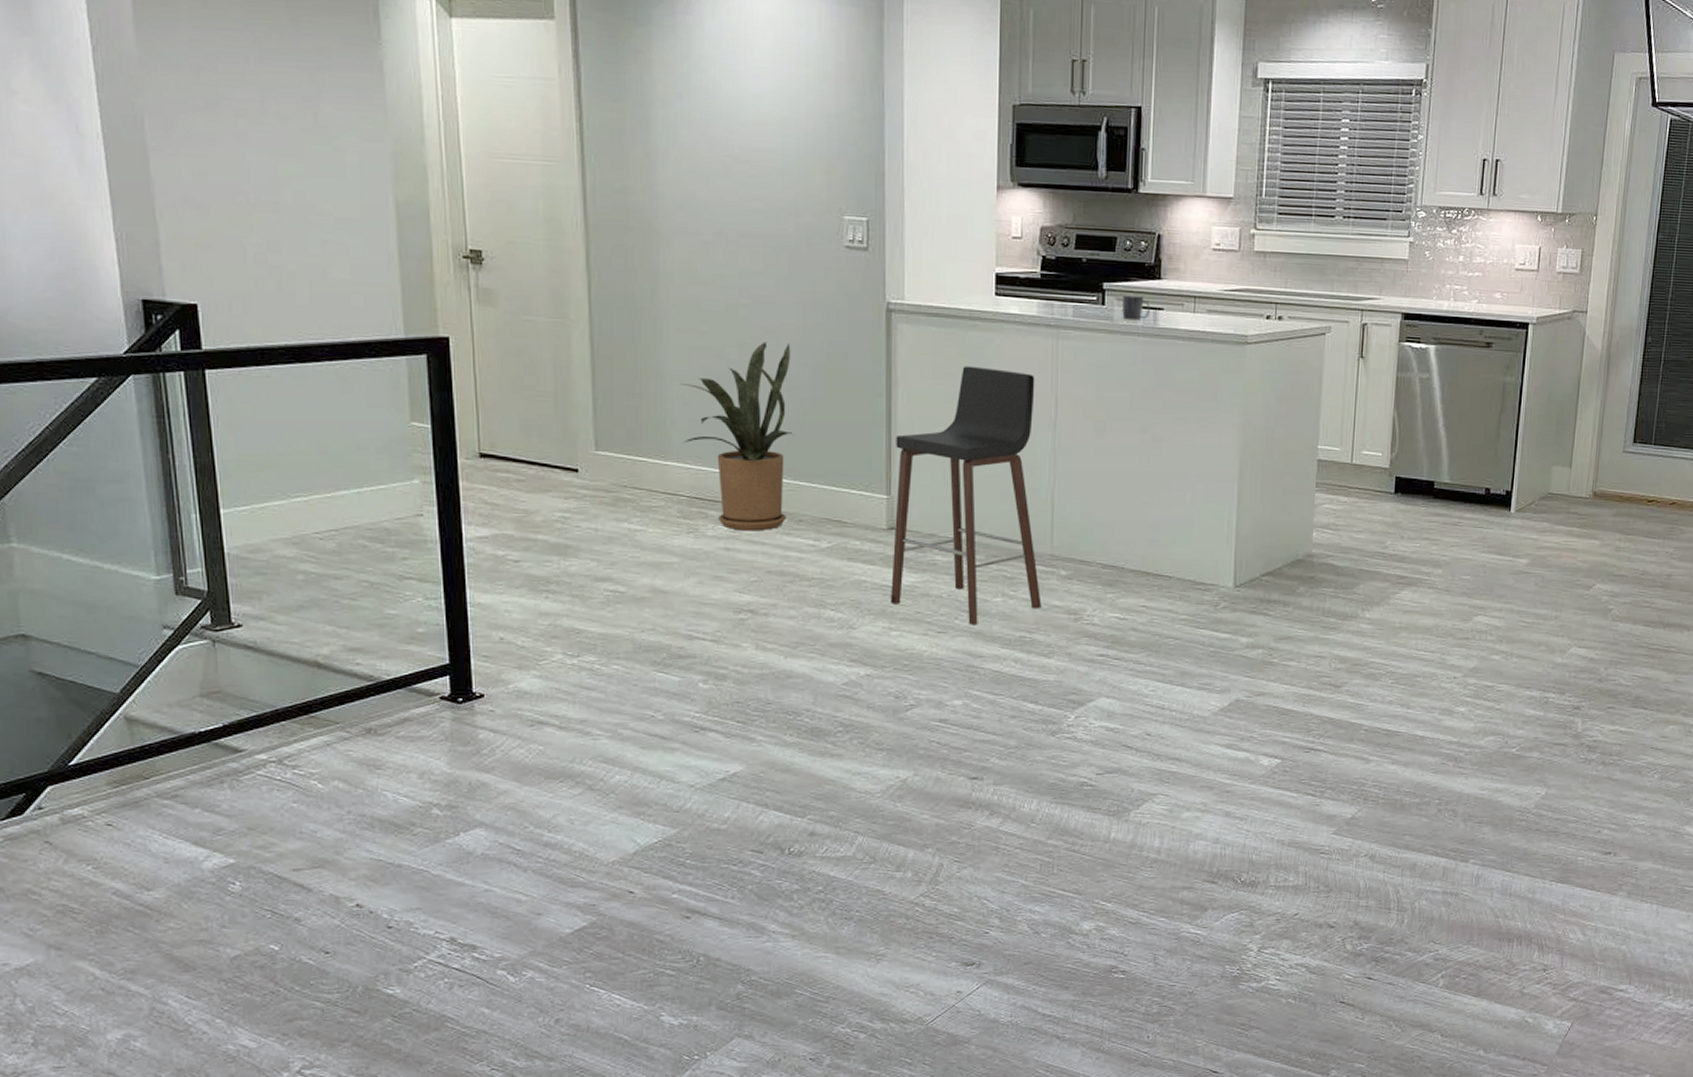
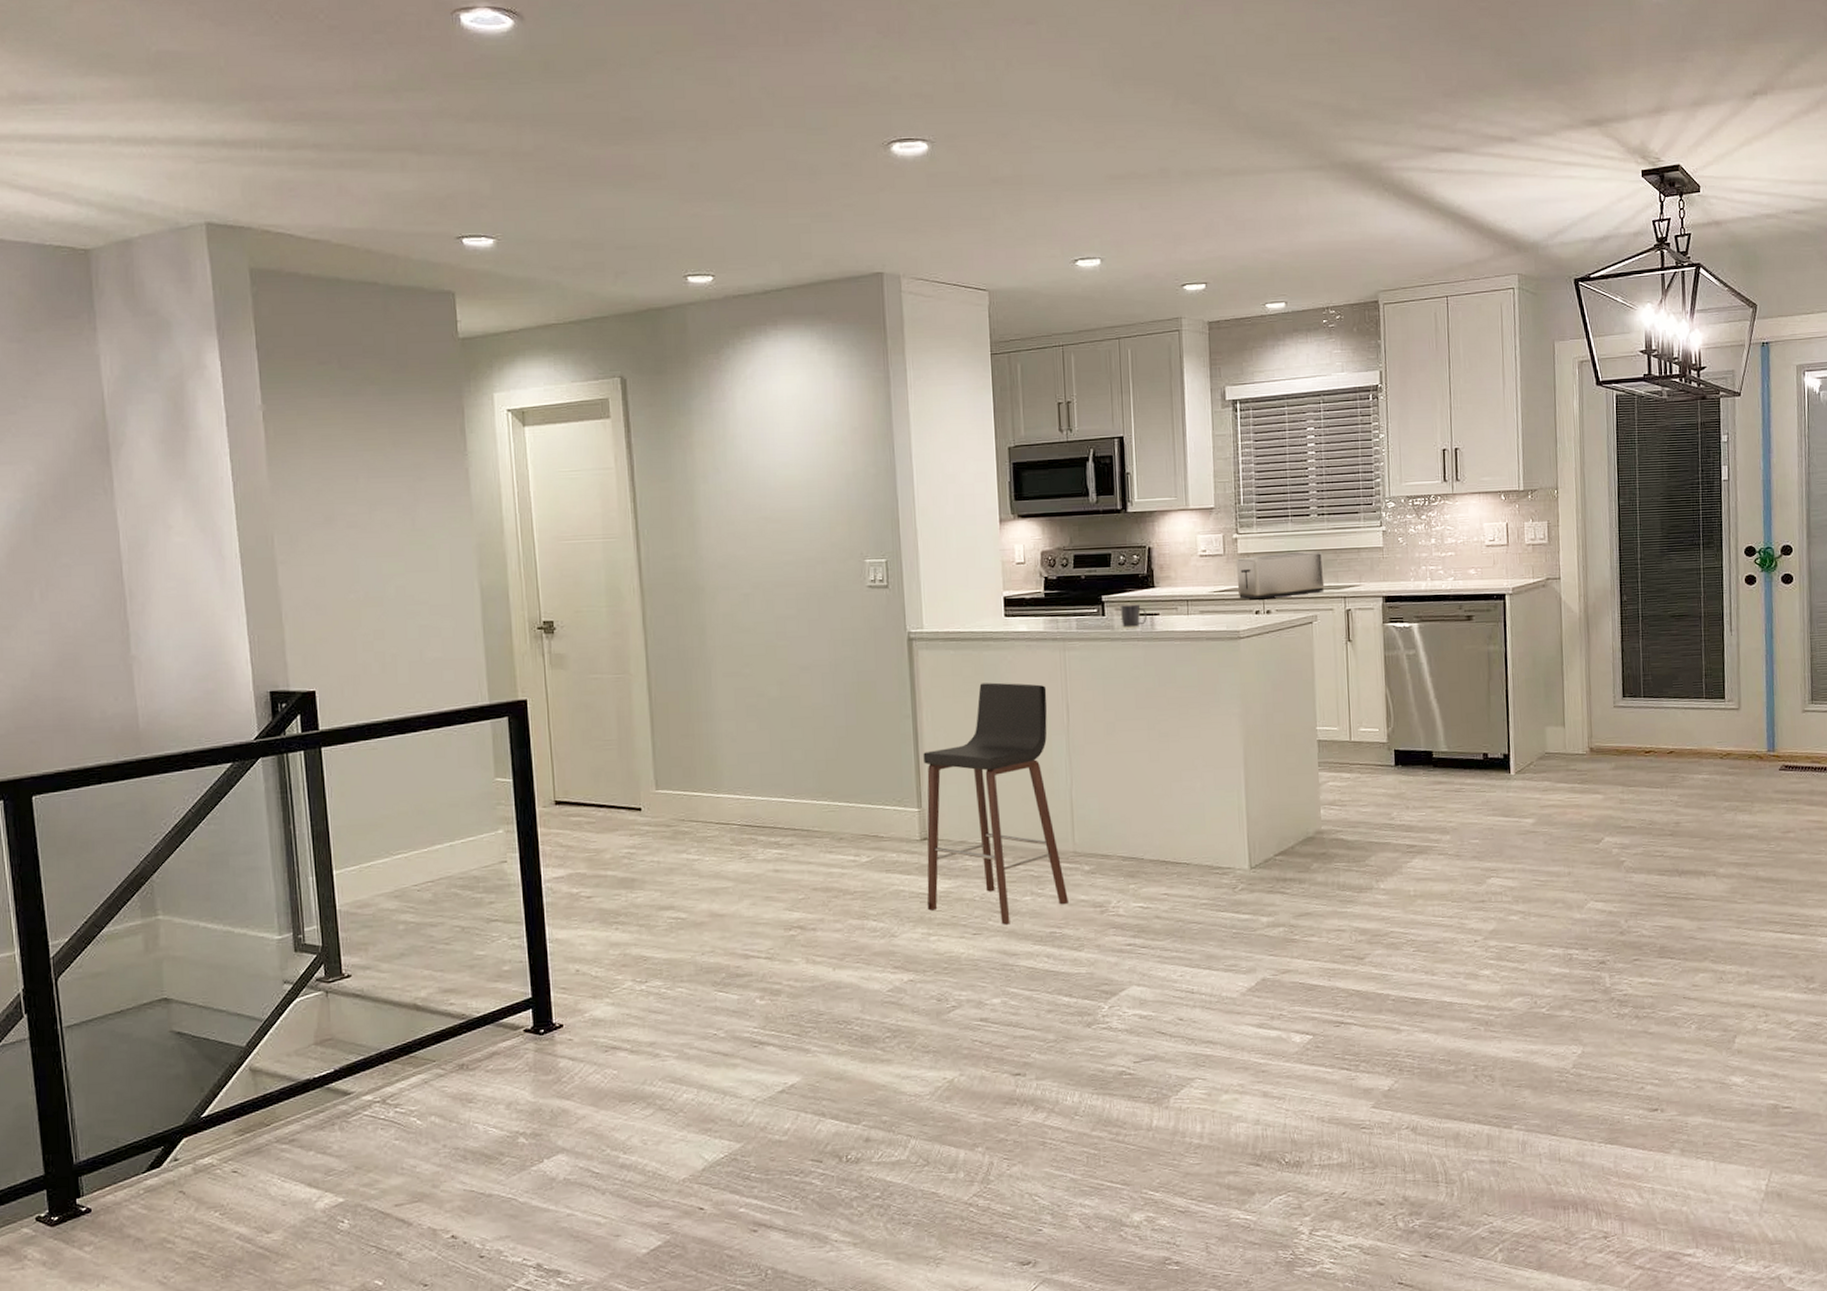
house plant: present [679,341,795,531] -> none [727,677,832,853]
toaster: none [1249,255,1344,304] -> present [1236,551,1325,600]

